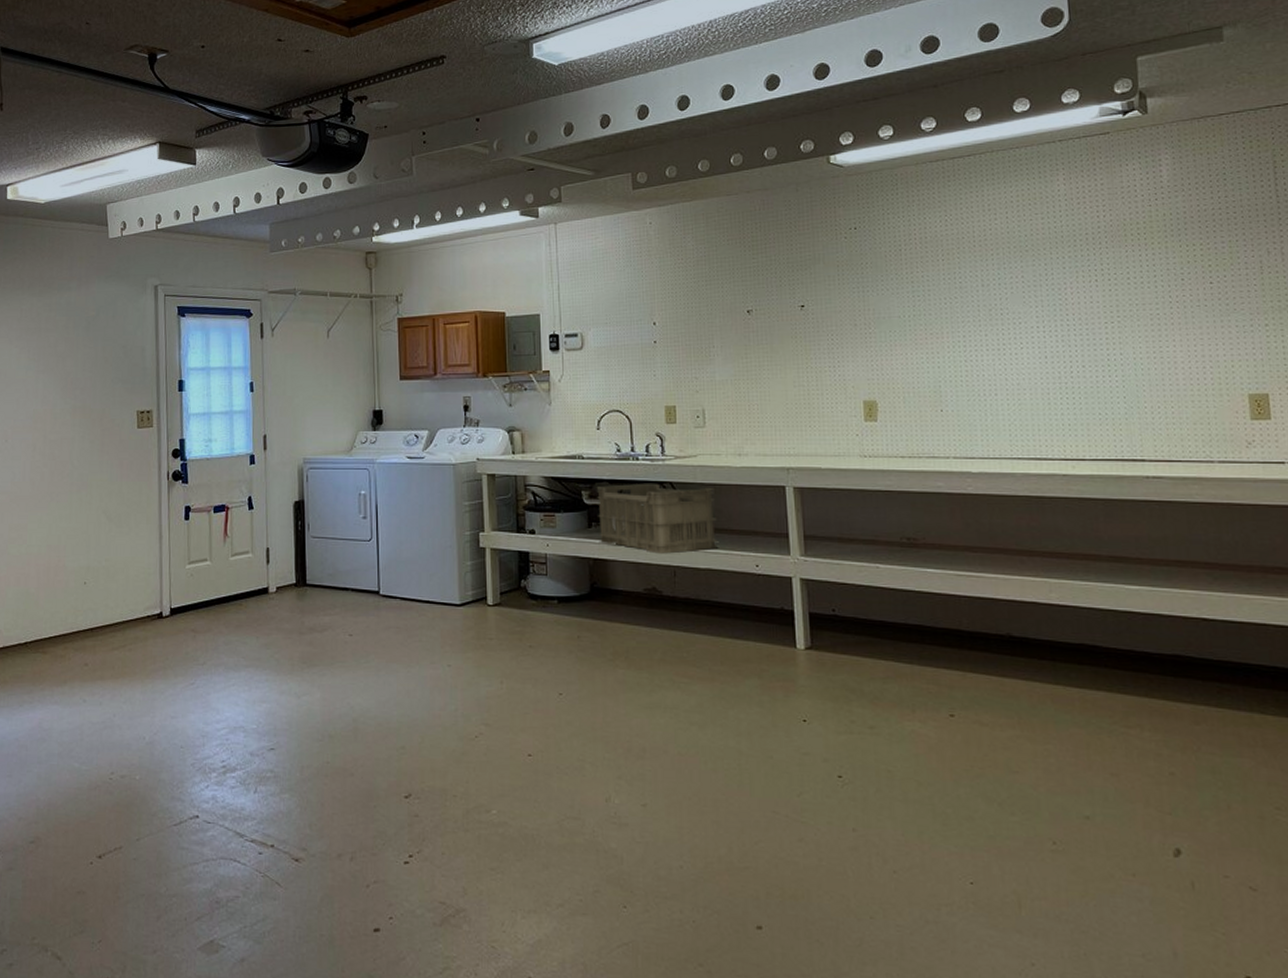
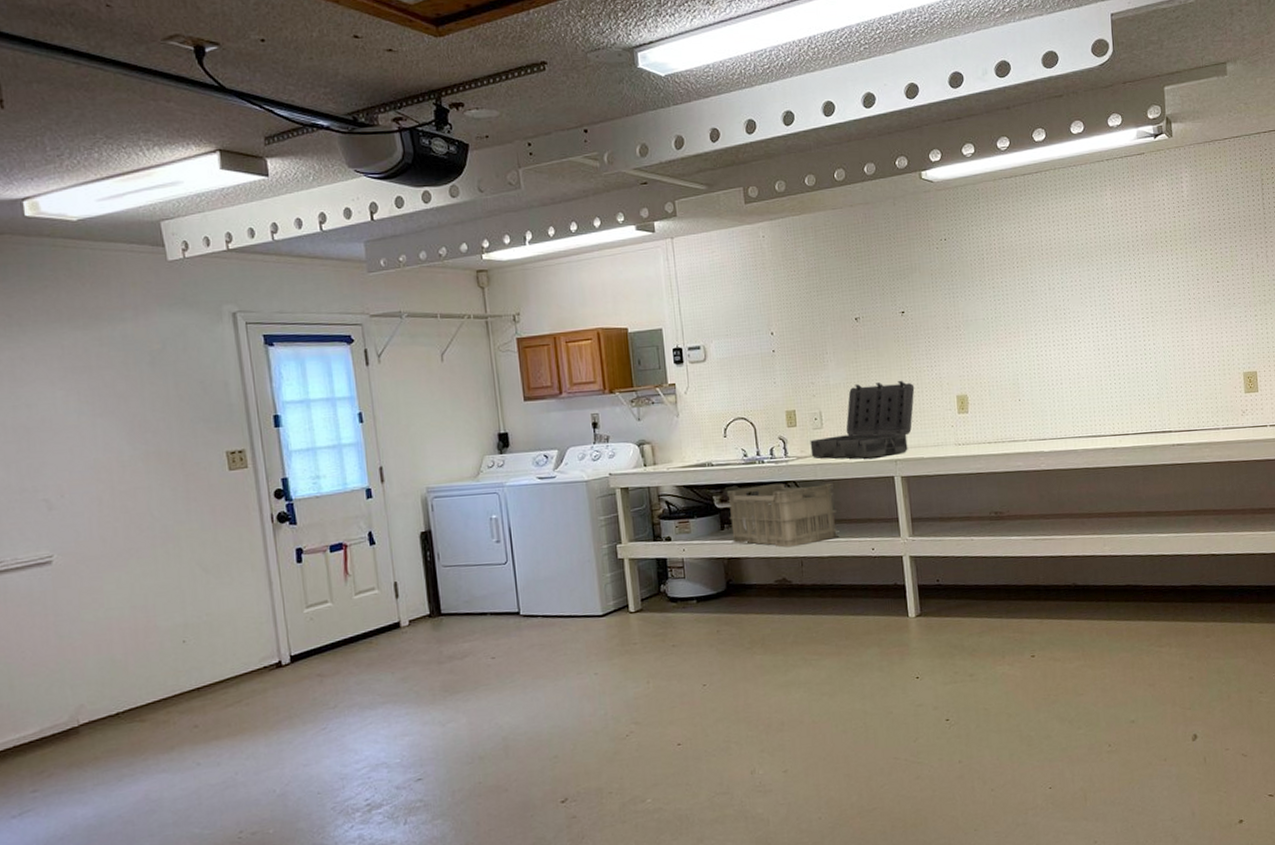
toolbox: none [690,380,813,465] -> present [810,380,915,460]

